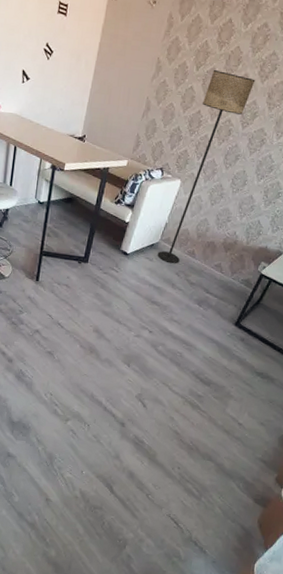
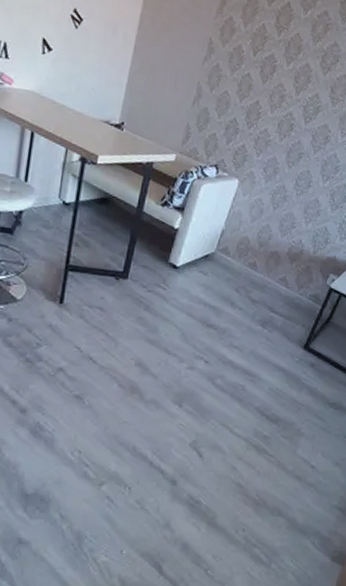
floor lamp: present [157,70,256,264] -> none [213,57,317,279]

